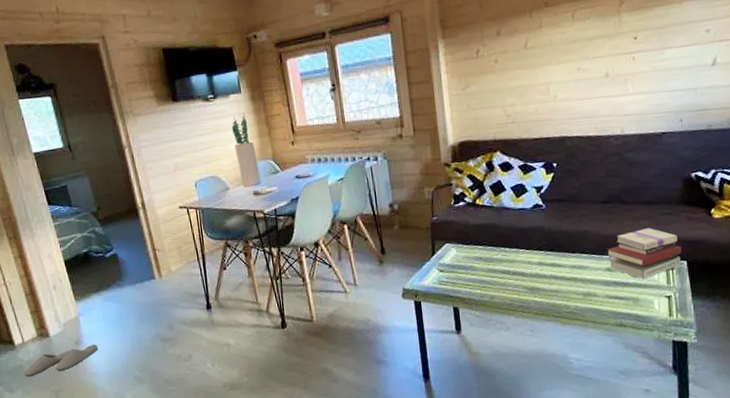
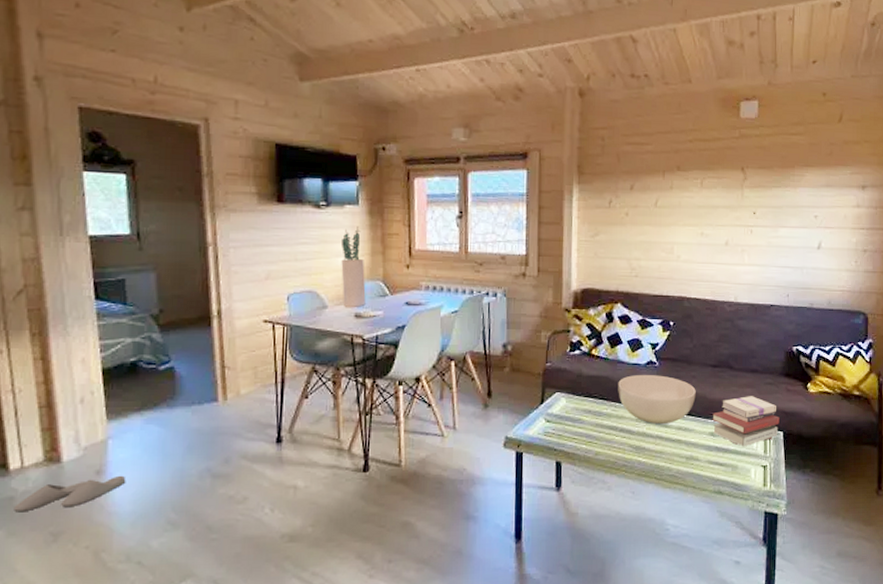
bowl: none [506,217,588,265] -> present [618,374,696,424]

